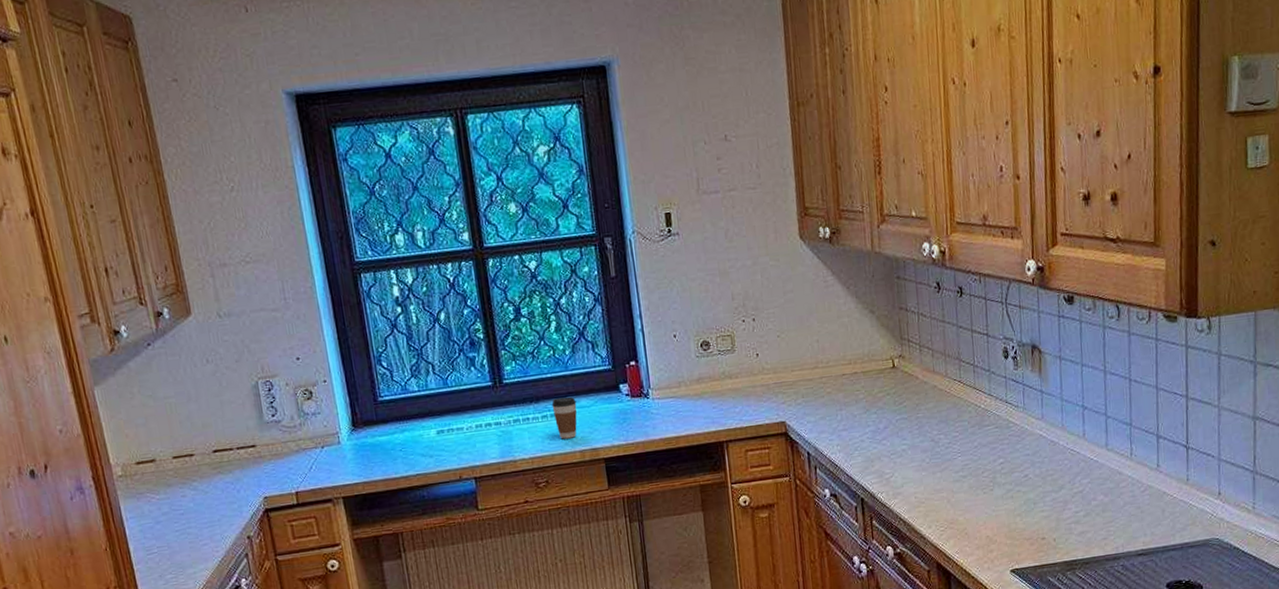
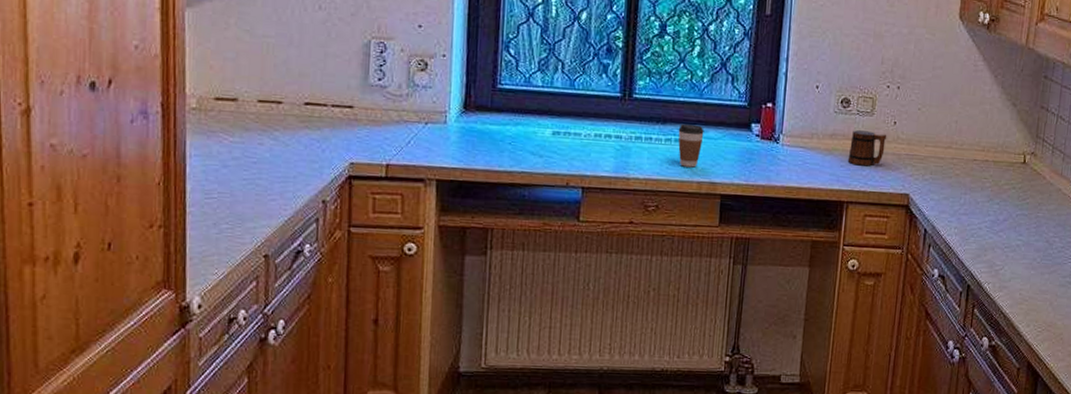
mug: none [717,367,753,404] -> present [847,130,887,166]

